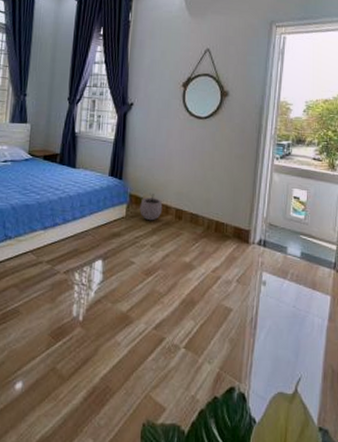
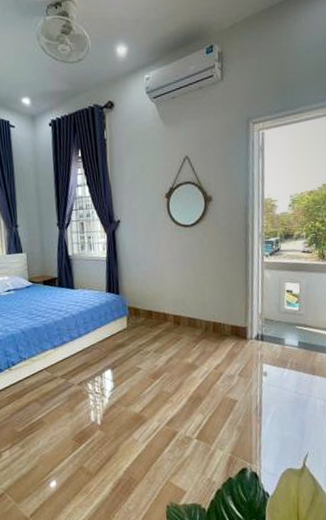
plant pot: present [140,192,163,221] -> none [139,303,161,330]

